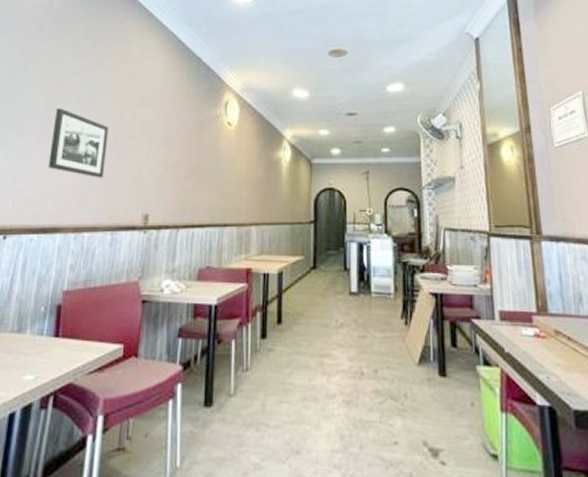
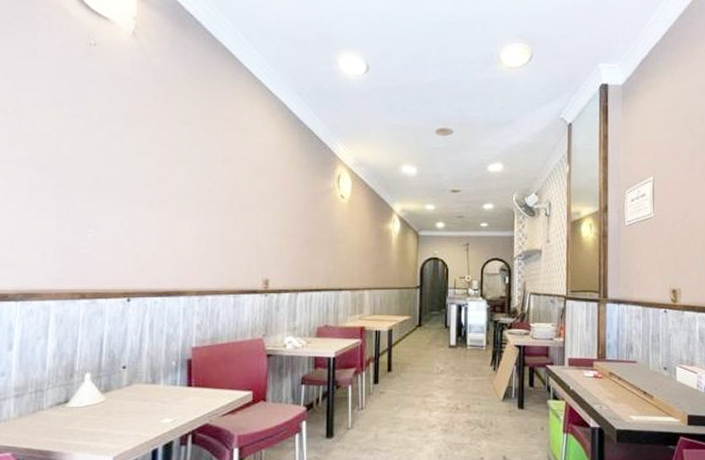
picture frame: present [48,108,109,178] -> none [165,176,224,245]

